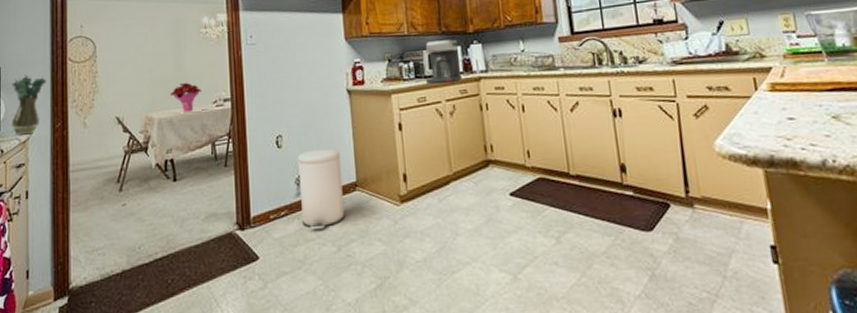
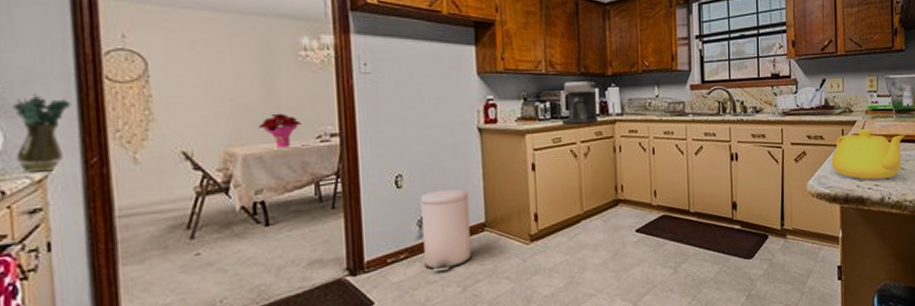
teapot: none [743,76,847,139] -> present [831,129,905,180]

